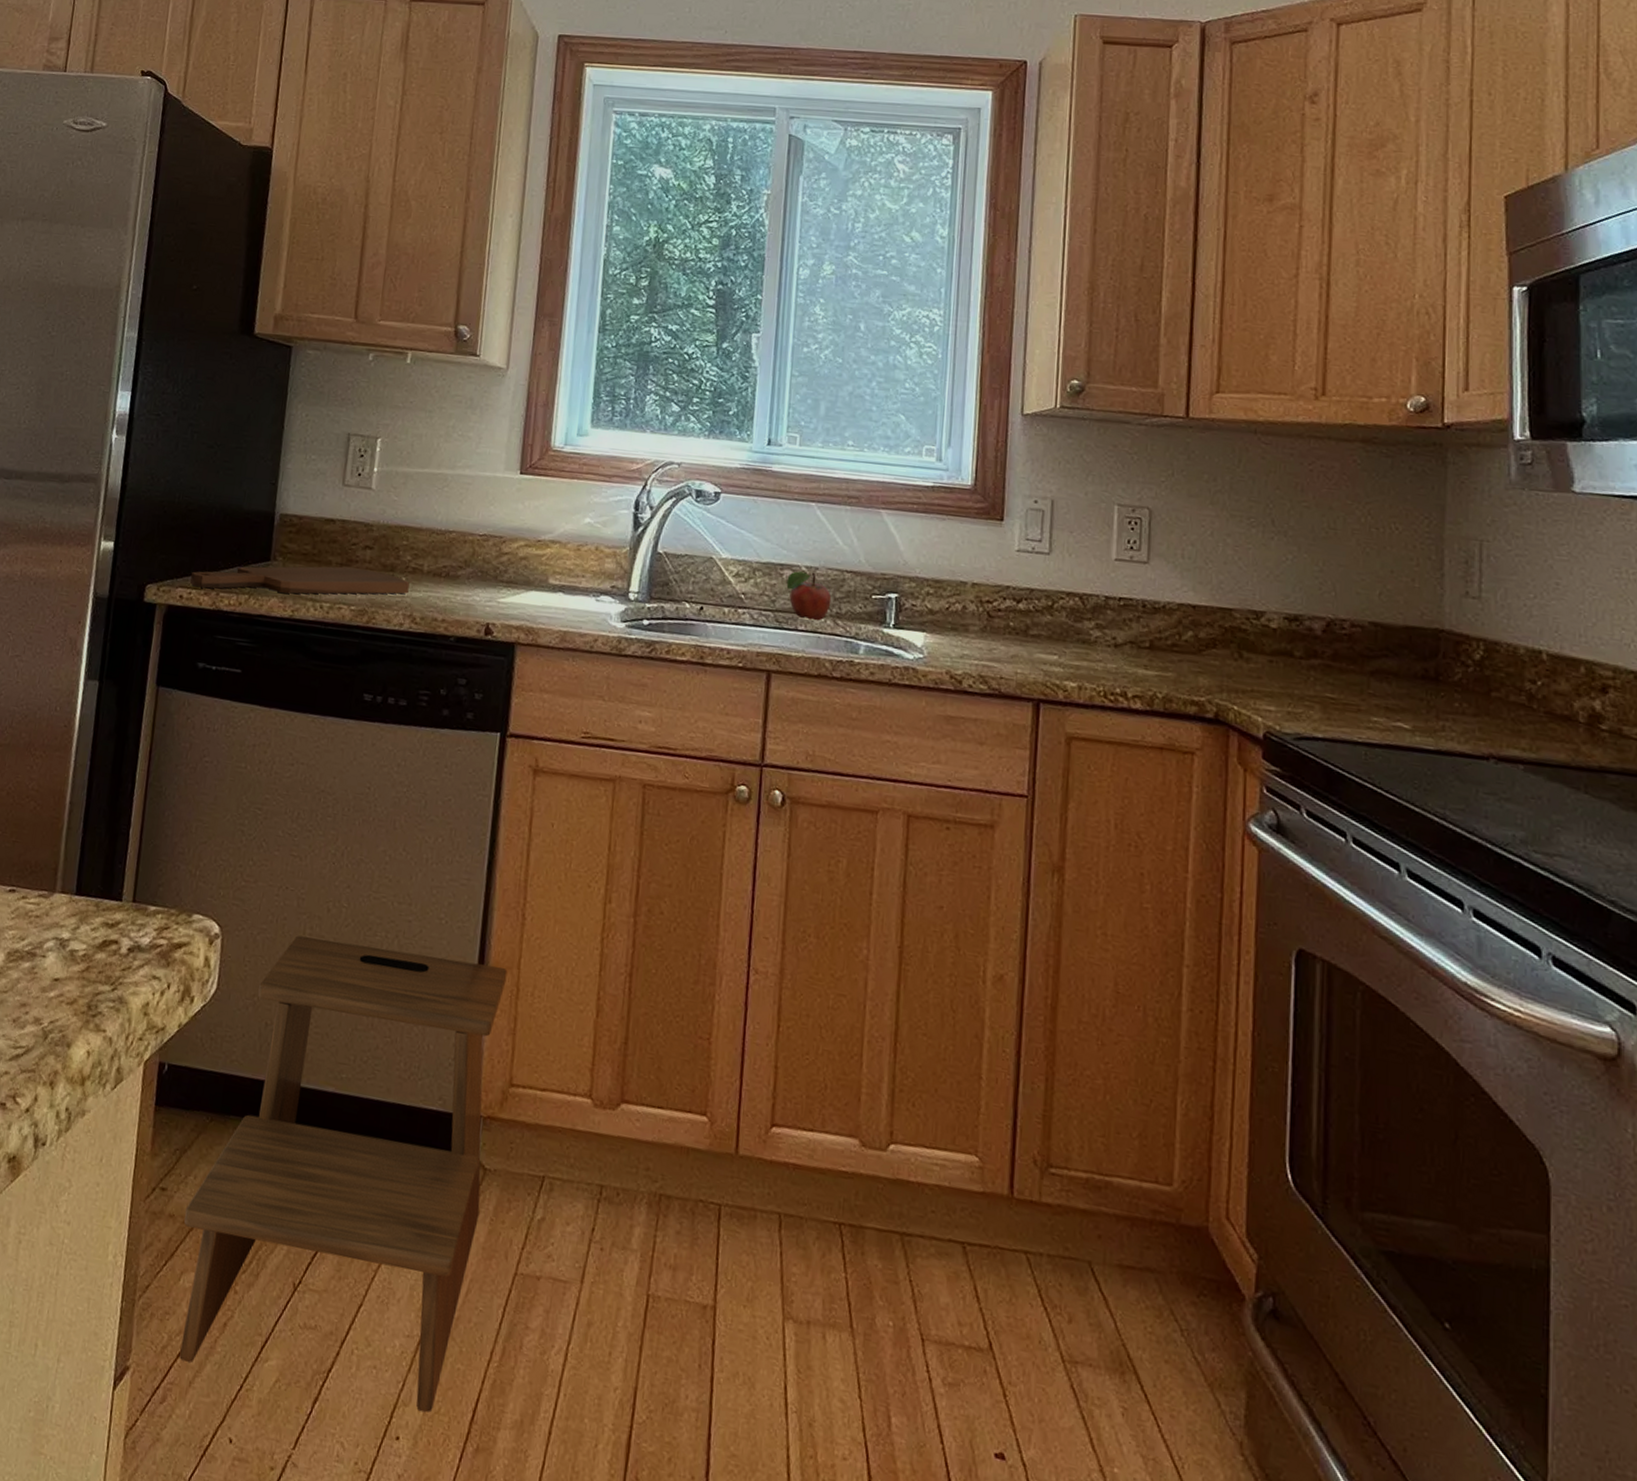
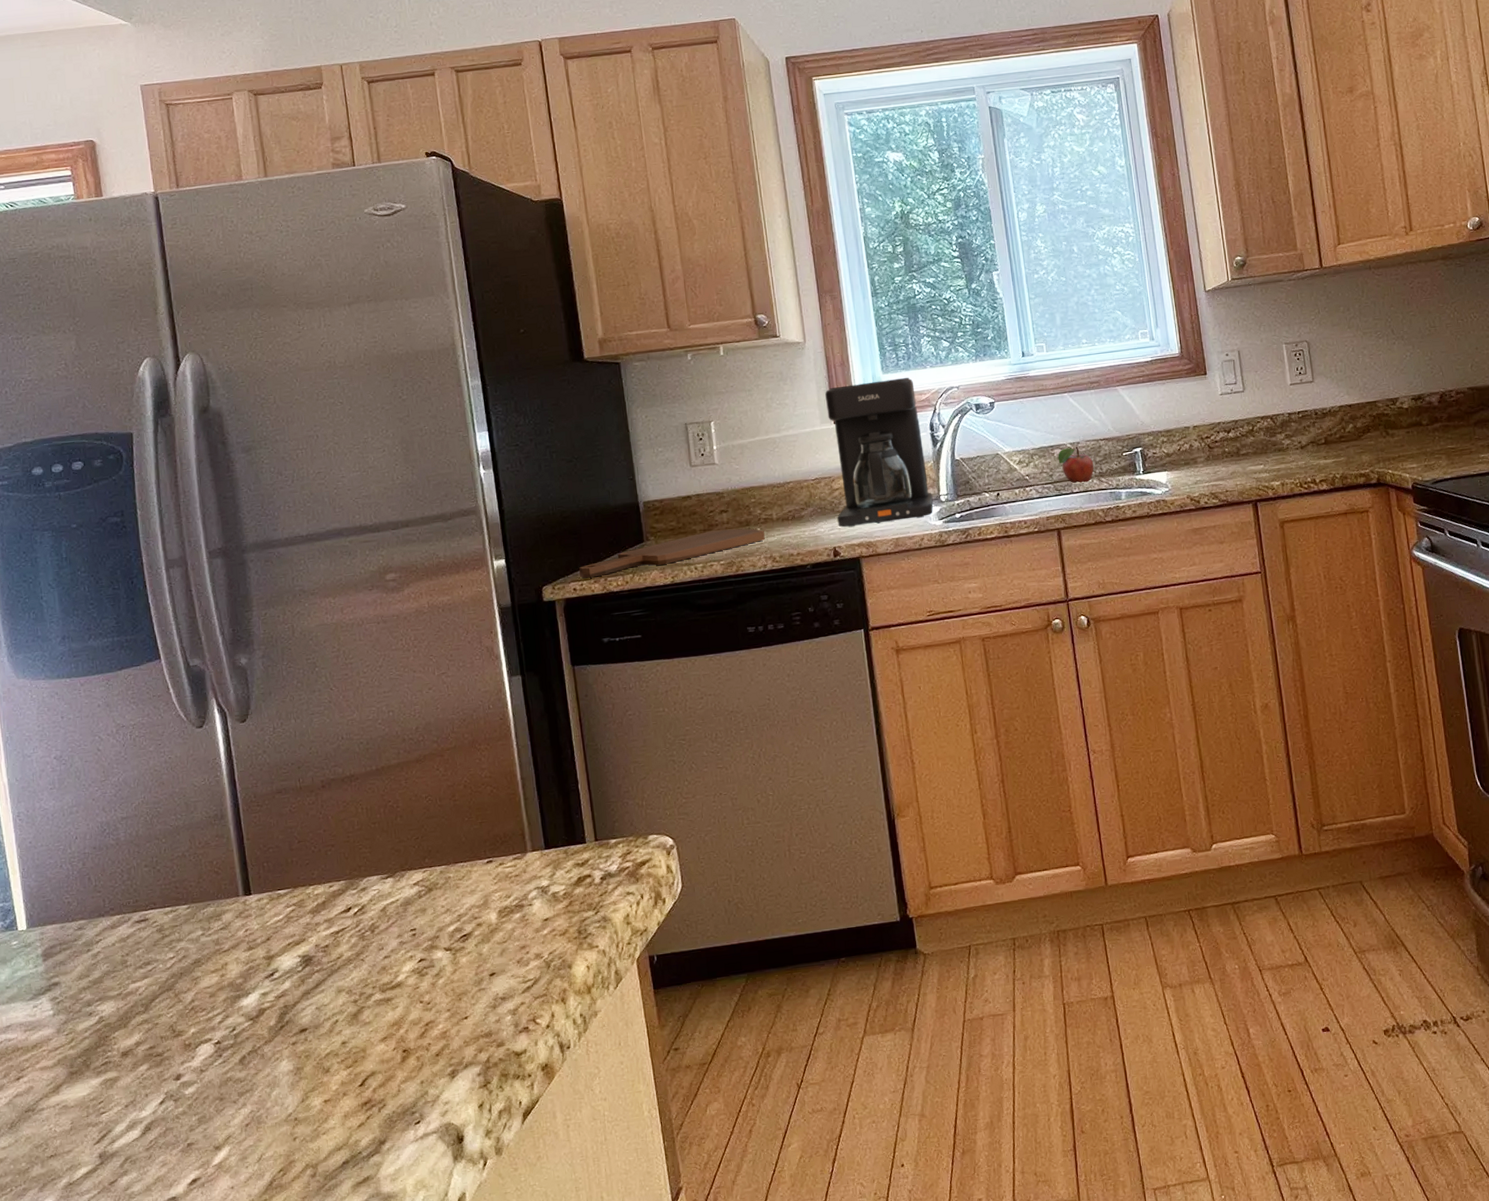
step stool: present [179,935,508,1413] -> none [698,804,928,1168]
coffee maker: none [498,430,626,614] -> present [825,378,934,528]

